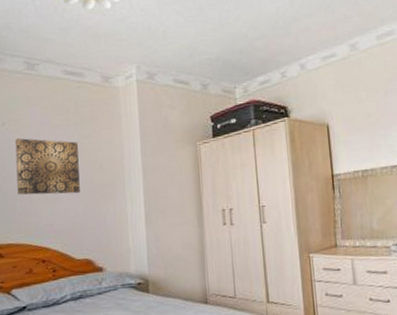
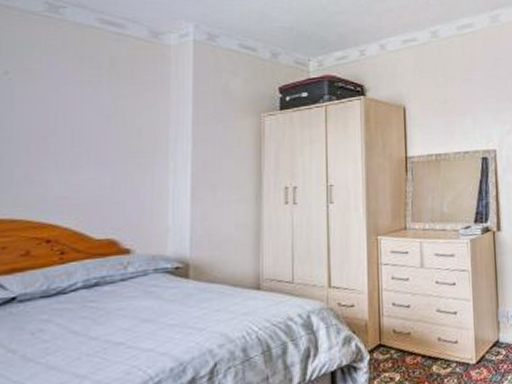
wall art: present [15,138,80,195] -> none [18,91,110,162]

